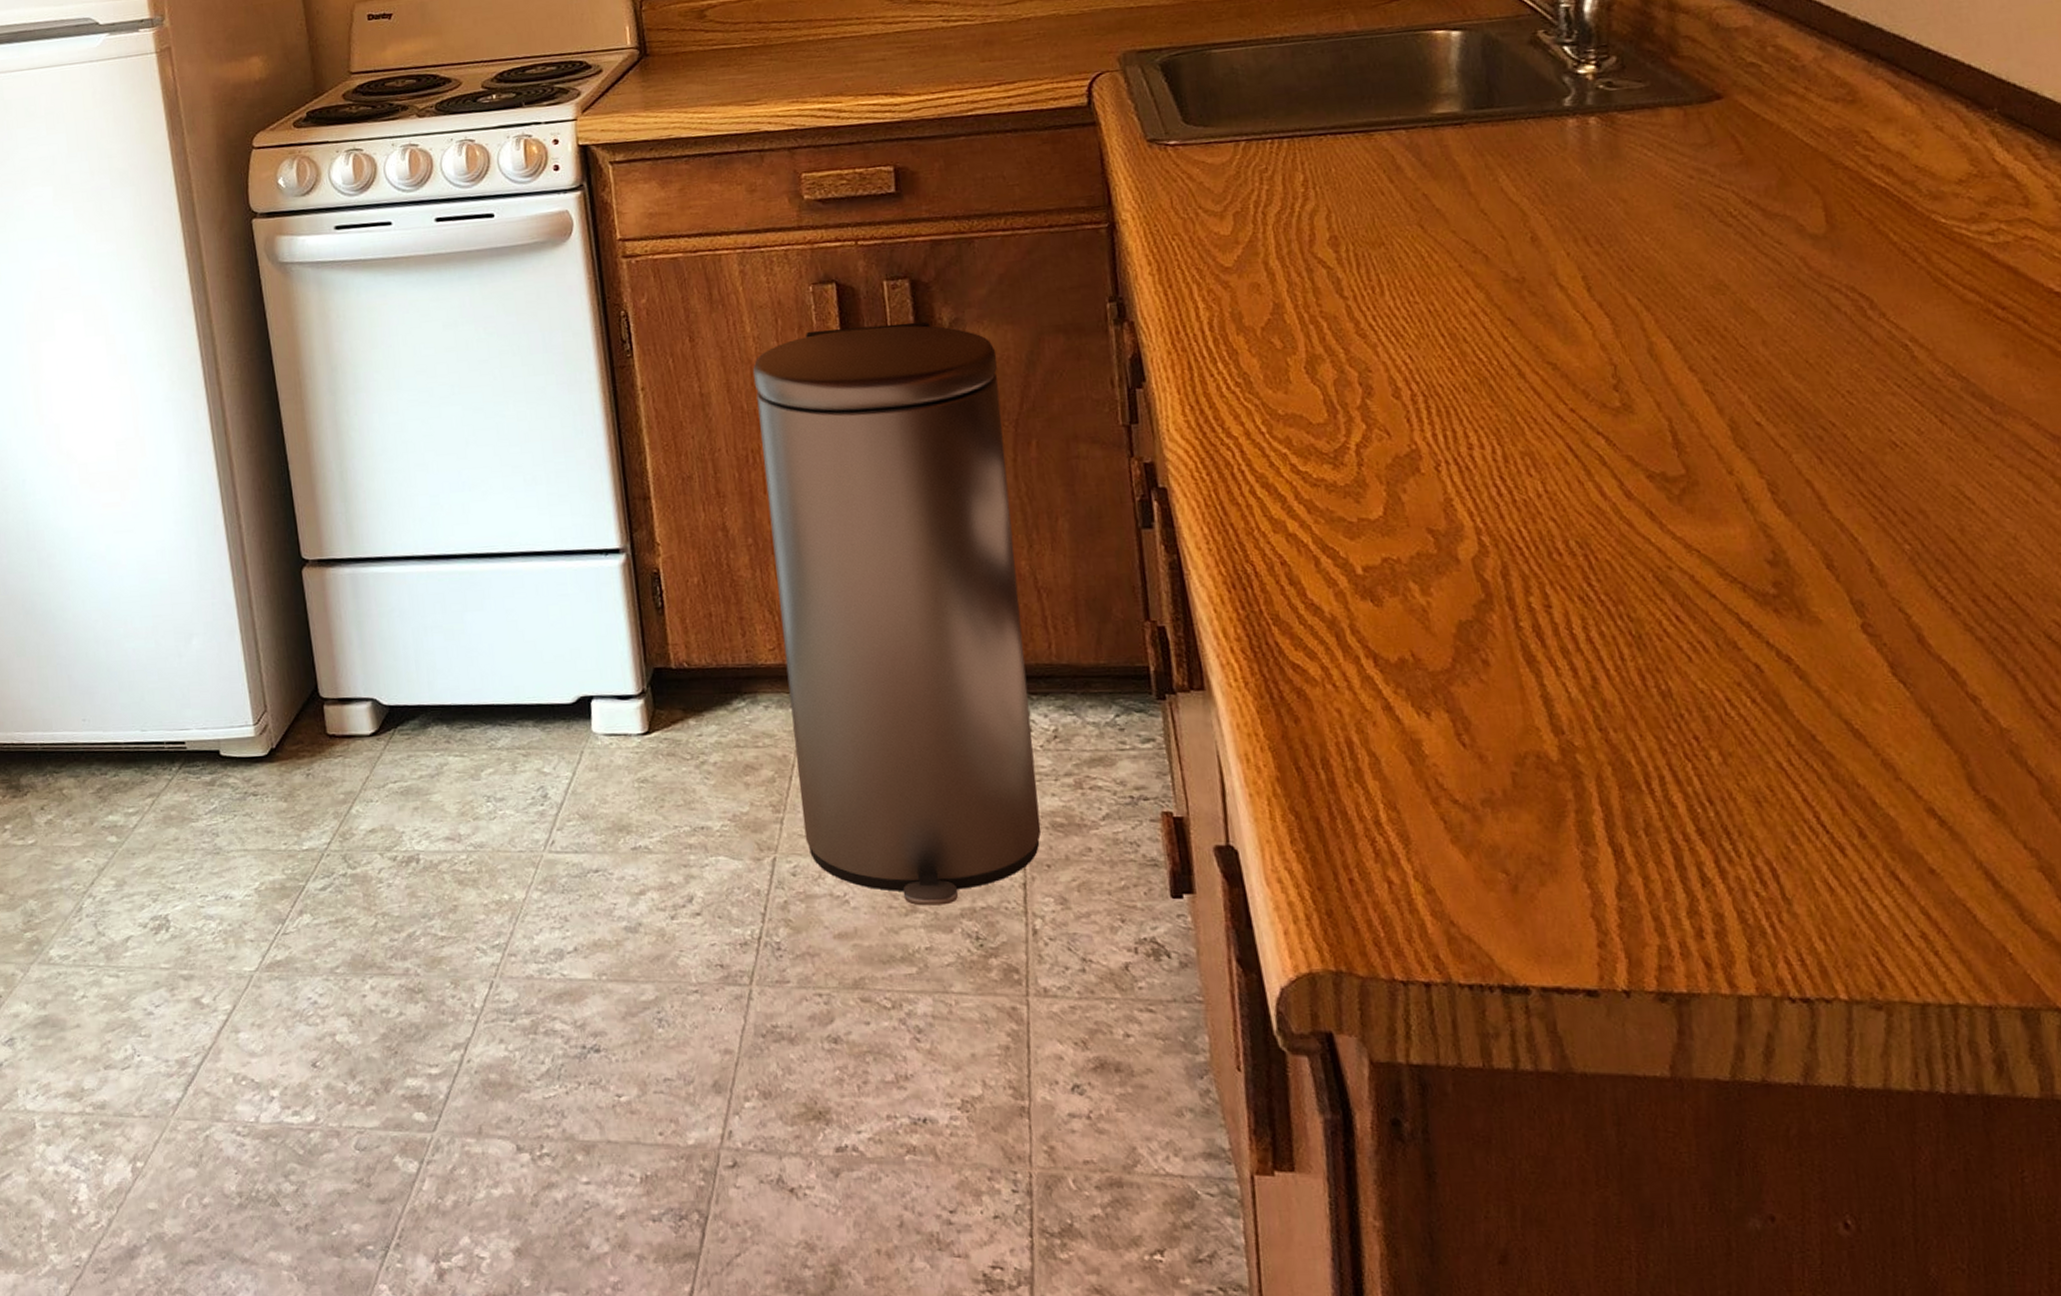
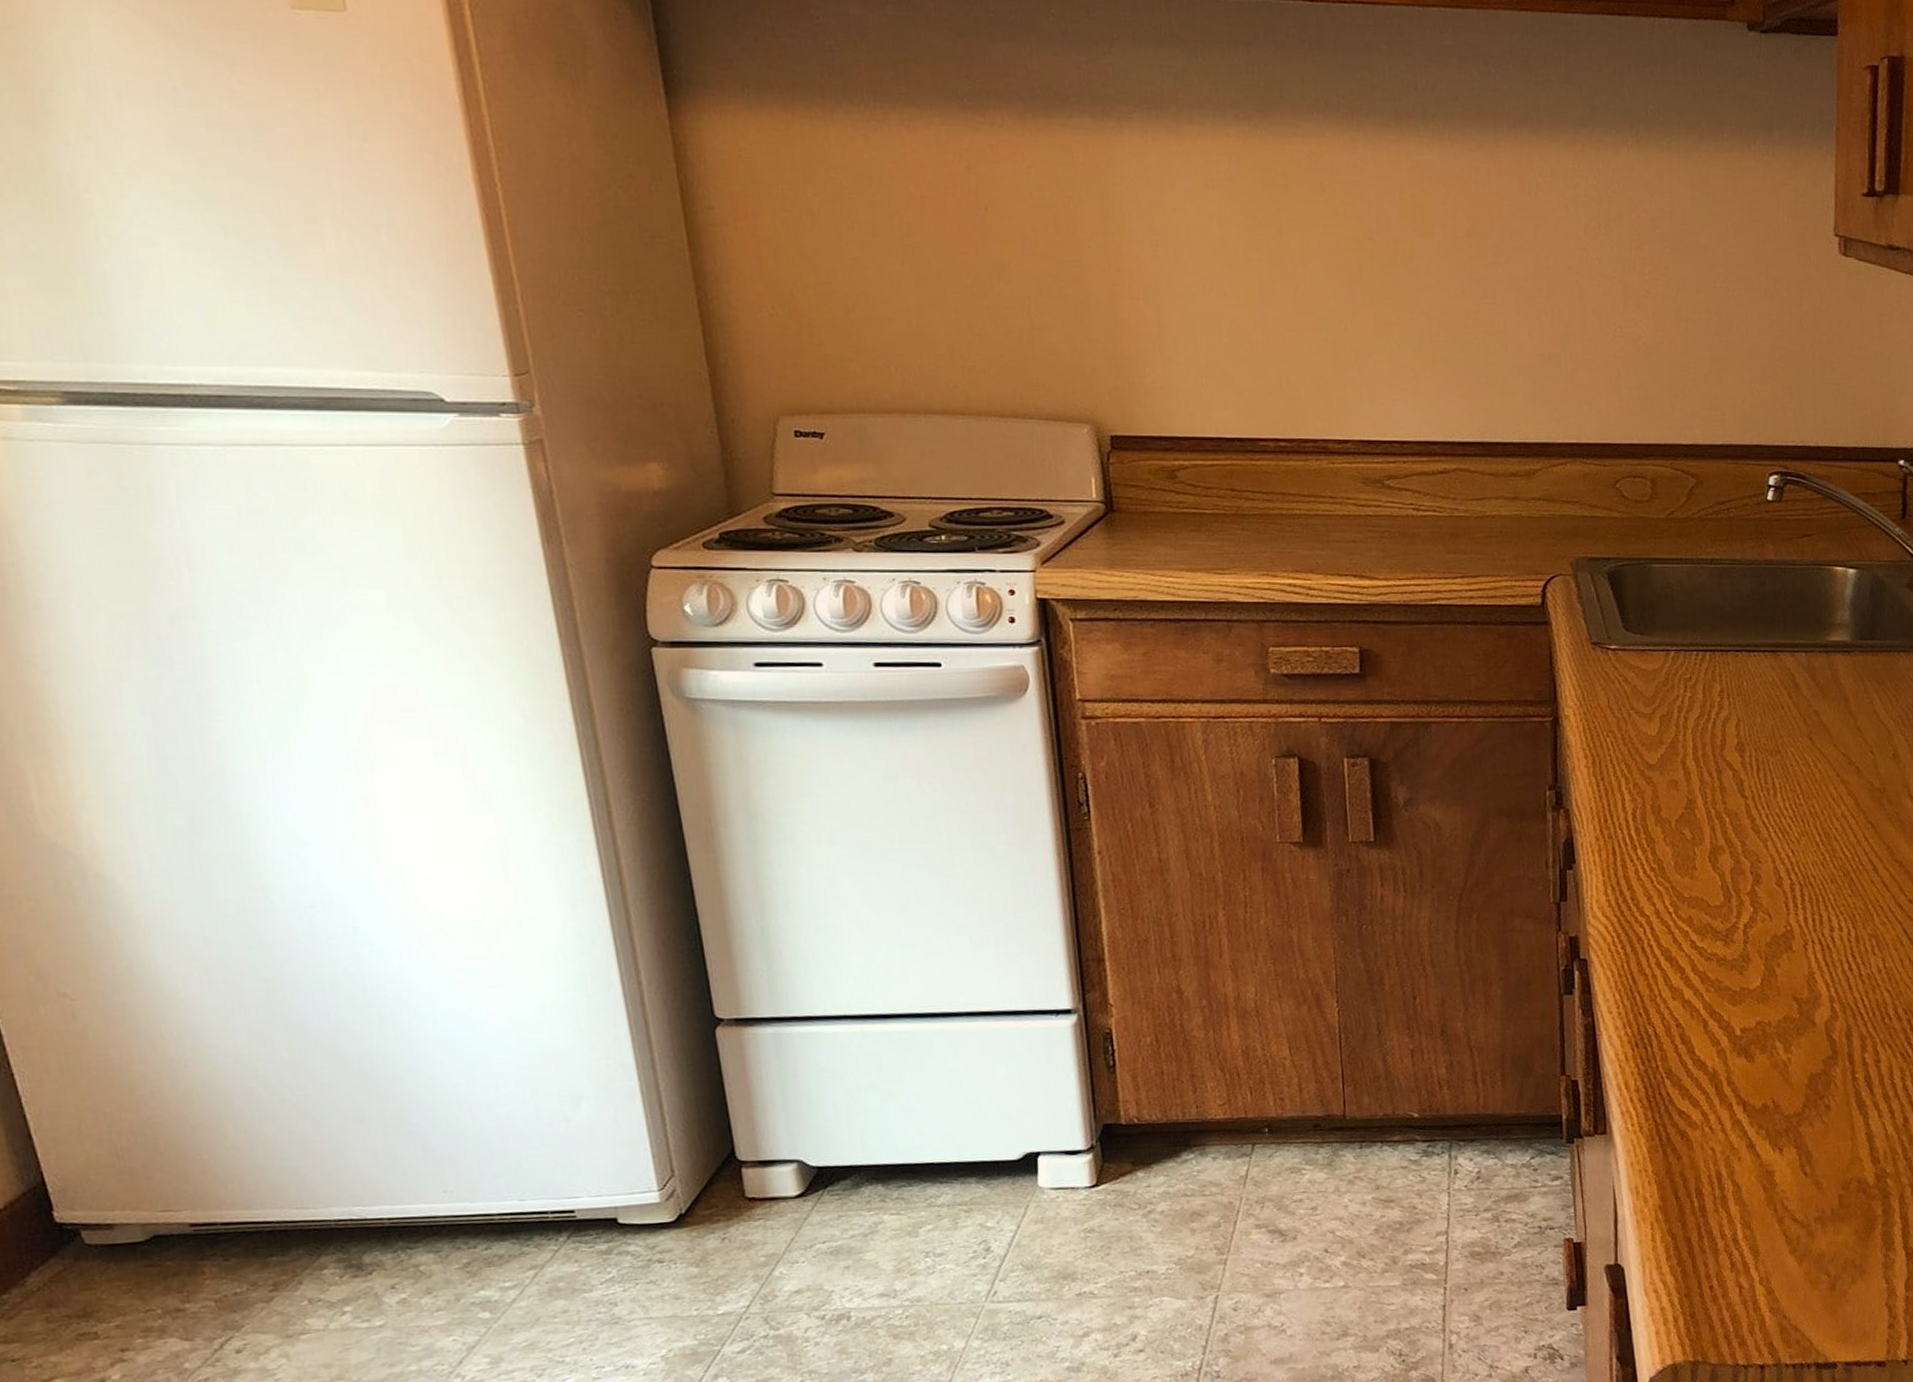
pedal bin: present [752,321,1042,906] -> none [1212,799,1461,1331]

